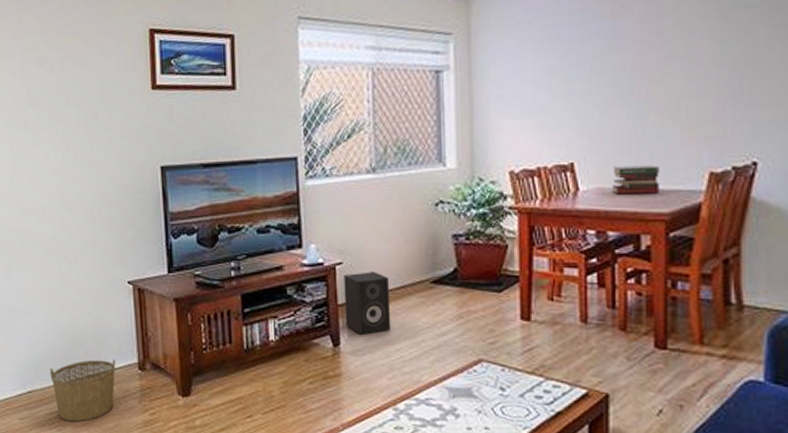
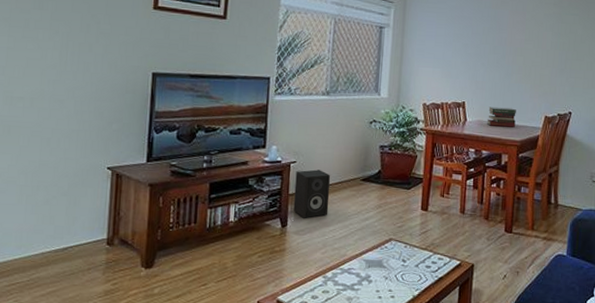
basket: present [50,359,116,422] -> none [15,235,85,293]

